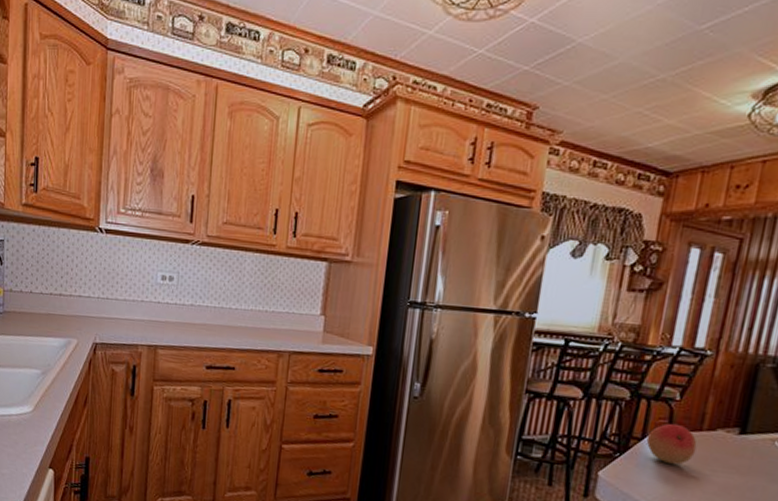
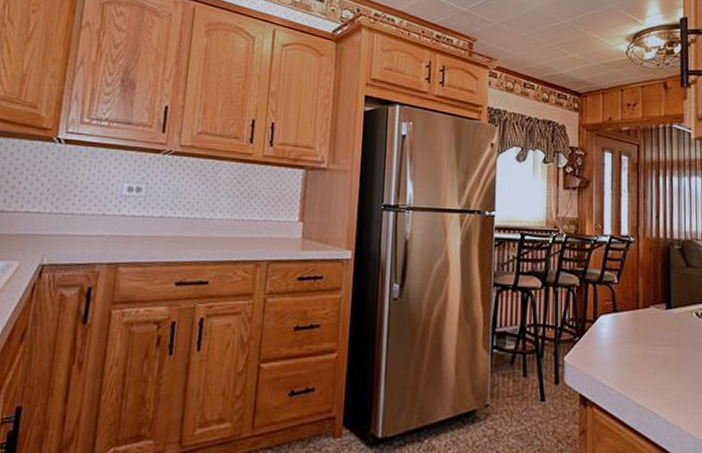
fruit: present [646,423,697,465] -> none [598,304,637,342]

